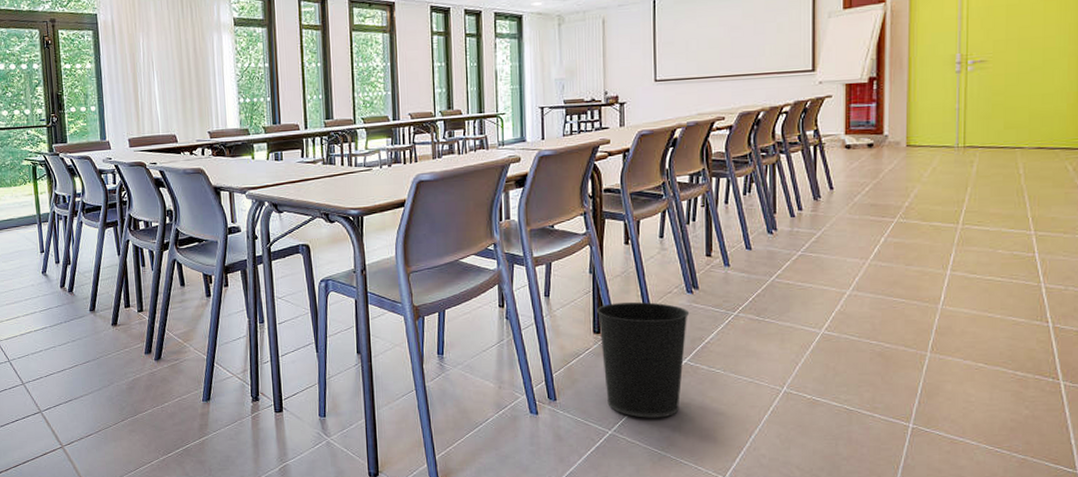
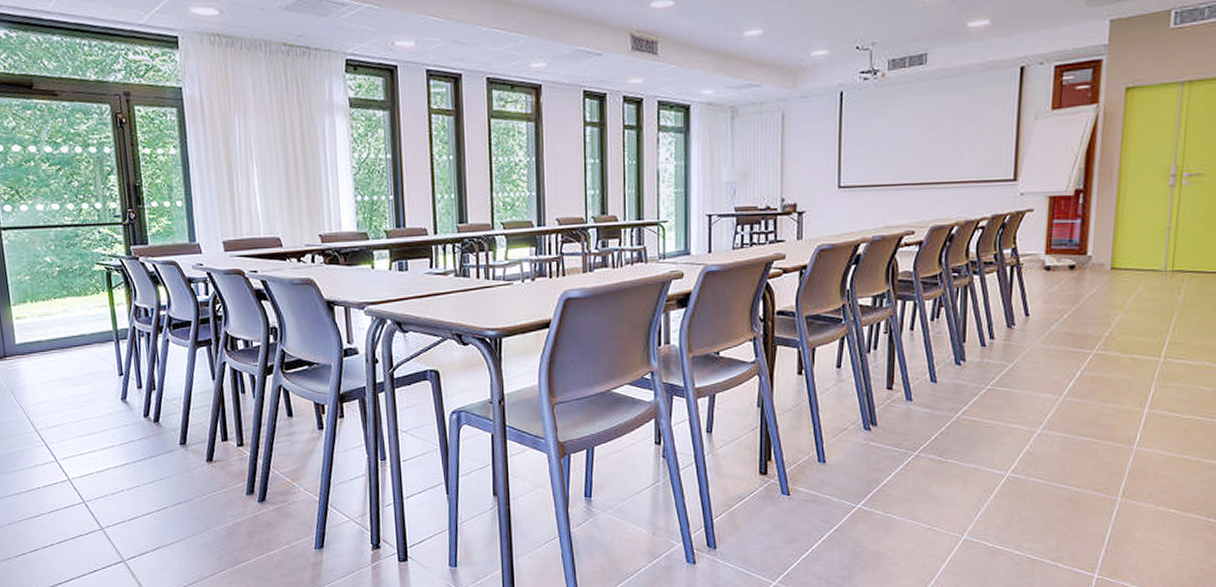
wastebasket: present [596,301,690,418] -> none [763,439,866,568]

